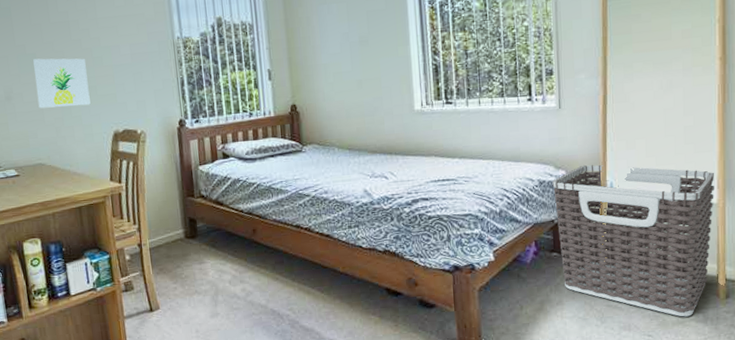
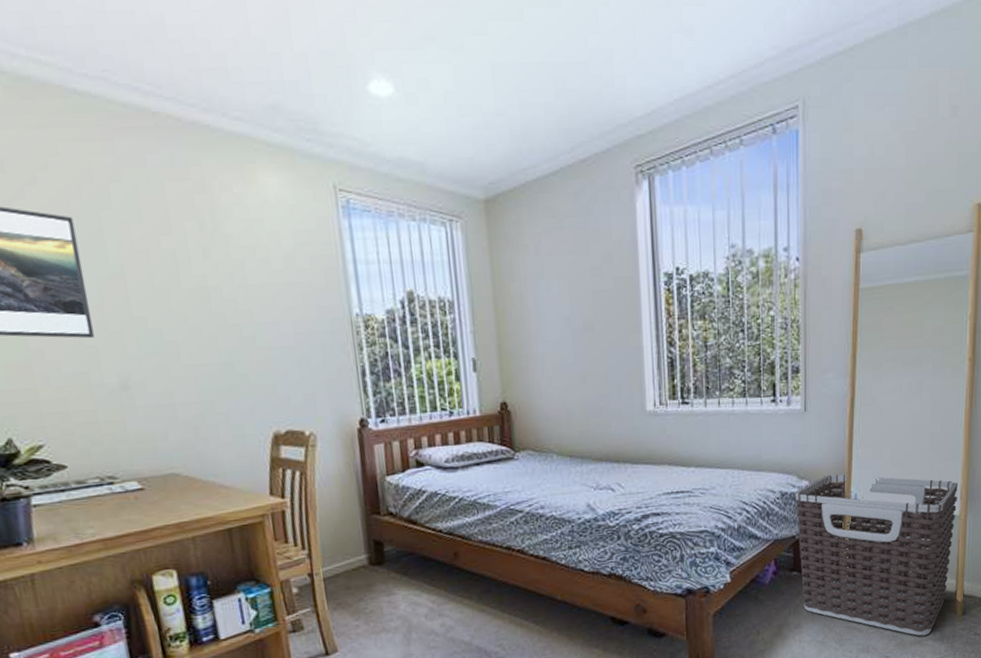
wall art: present [33,58,91,109] -> none [158,335,241,402]

